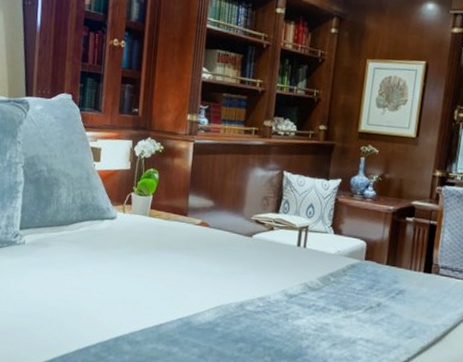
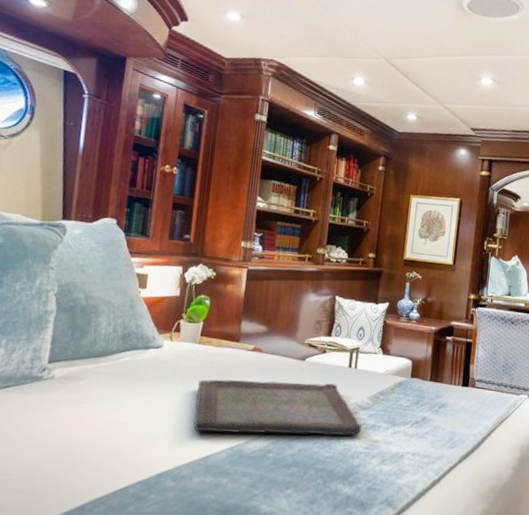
serving tray: none [146,251,311,316] -> present [193,379,362,436]

